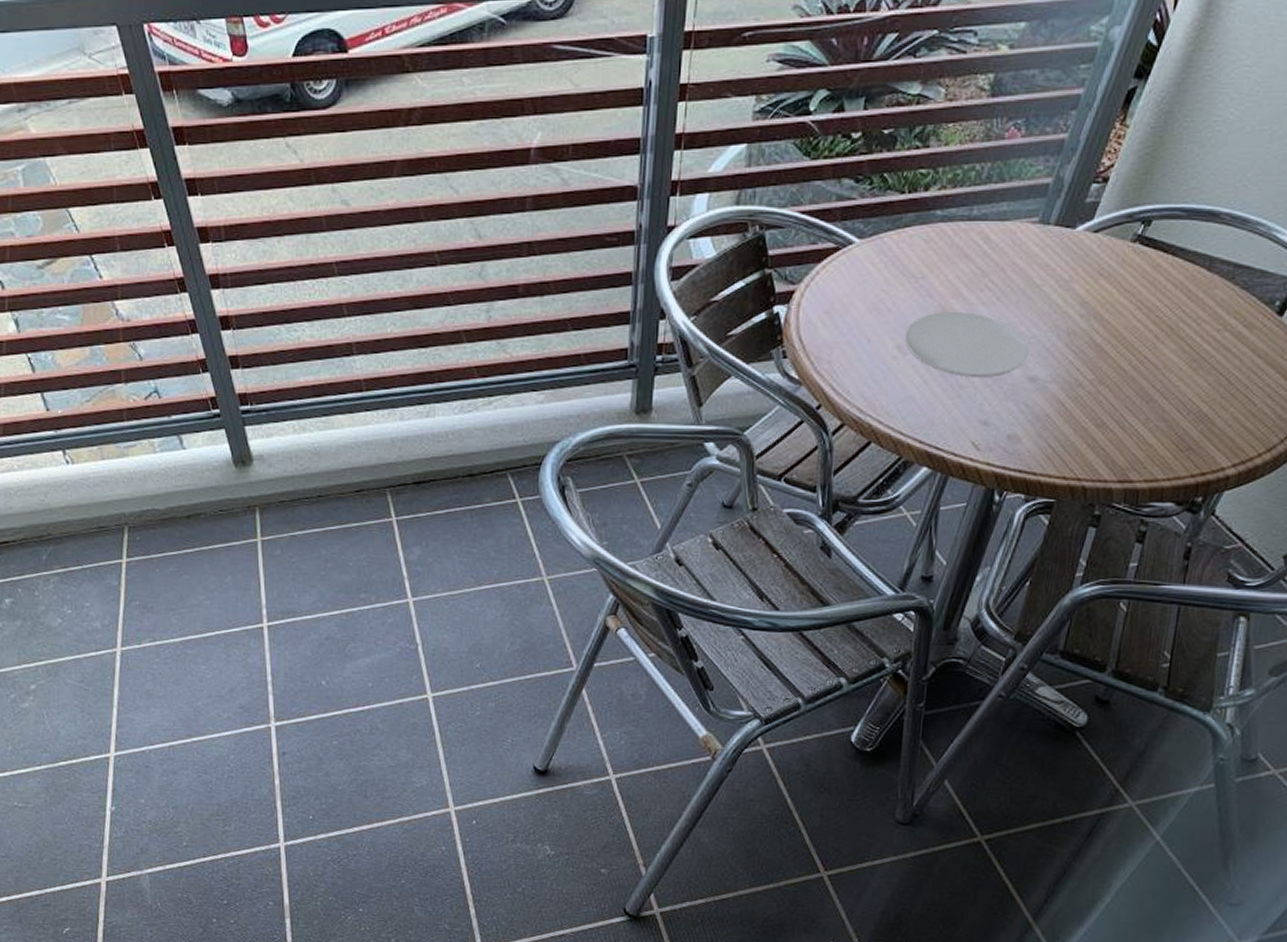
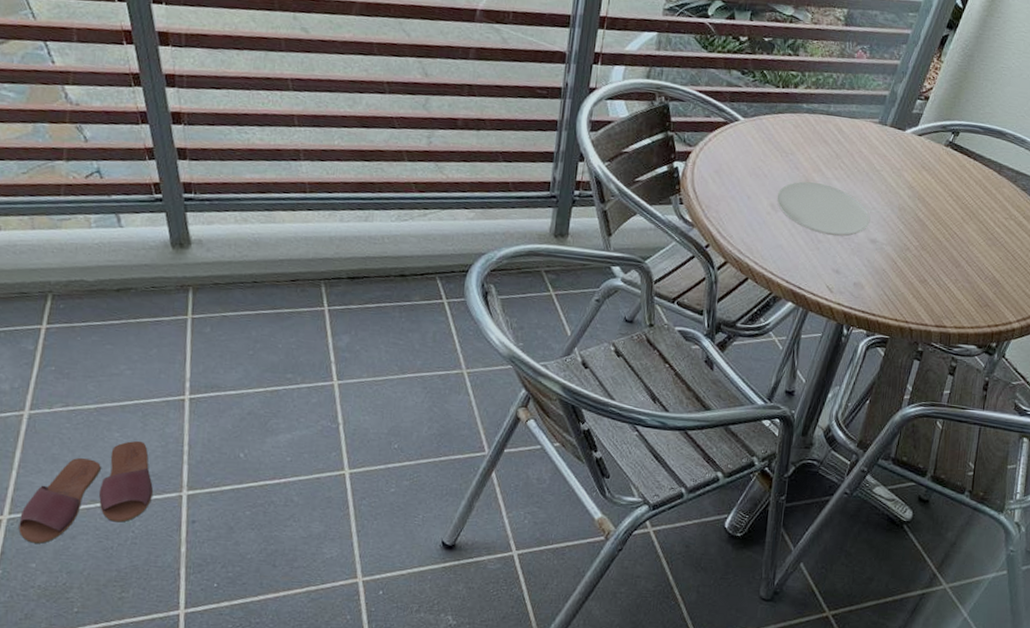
slippers: none [125,672,242,780] -> present [18,440,153,544]

